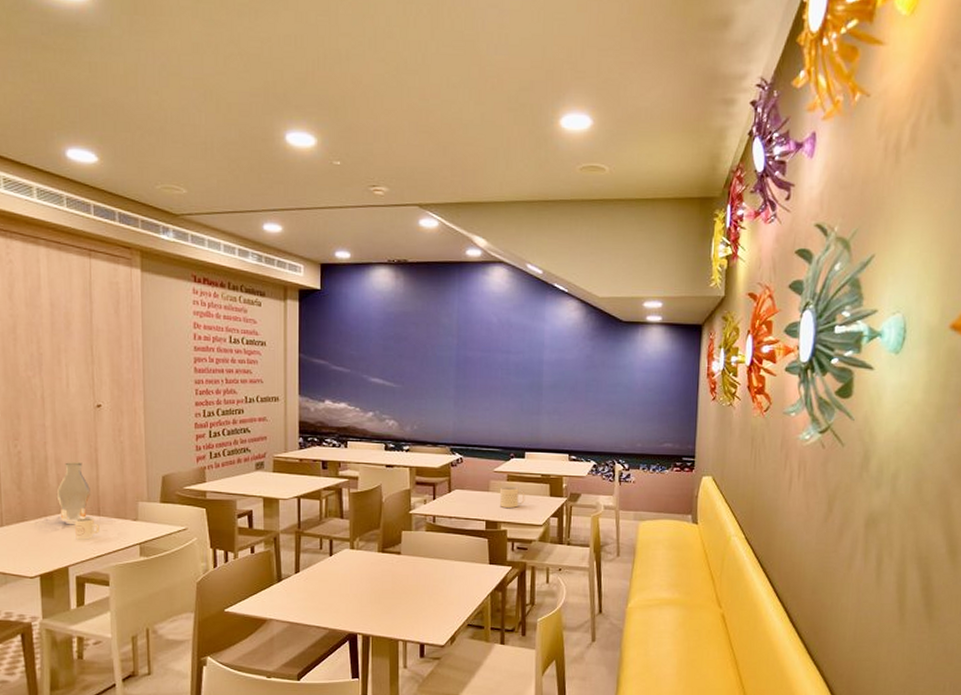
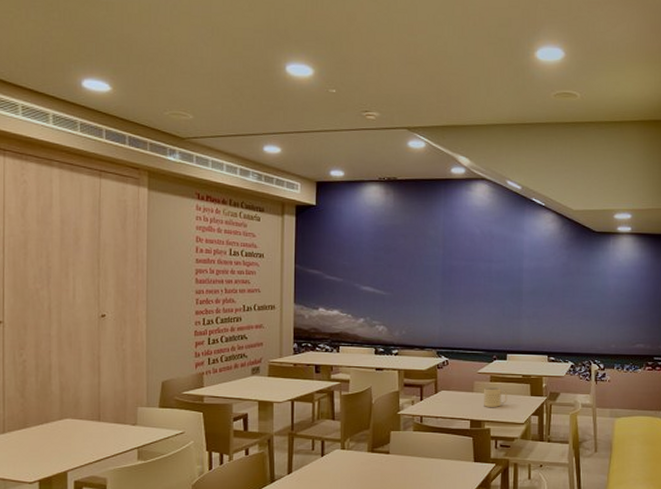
vase: present [56,462,90,525] -> none [58,370,92,431]
mug: present [74,518,100,540] -> none [74,423,99,445]

